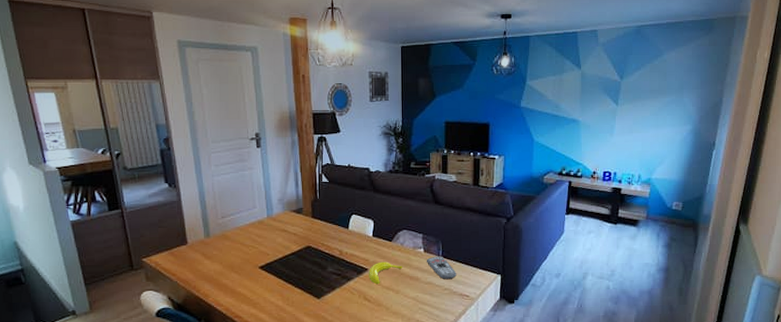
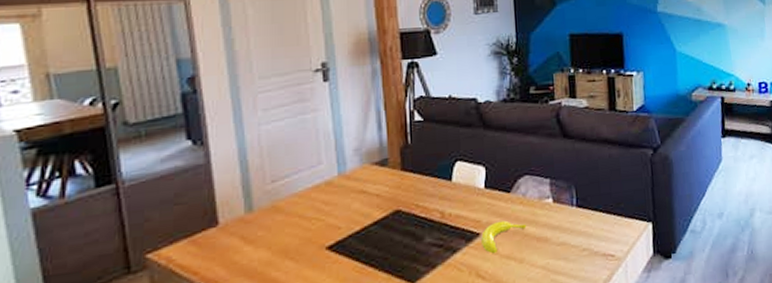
remote control: present [426,256,457,280] -> none [556,205,597,237]

